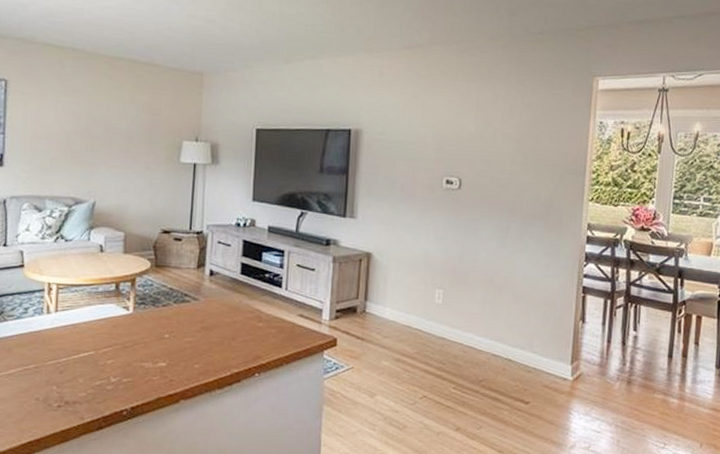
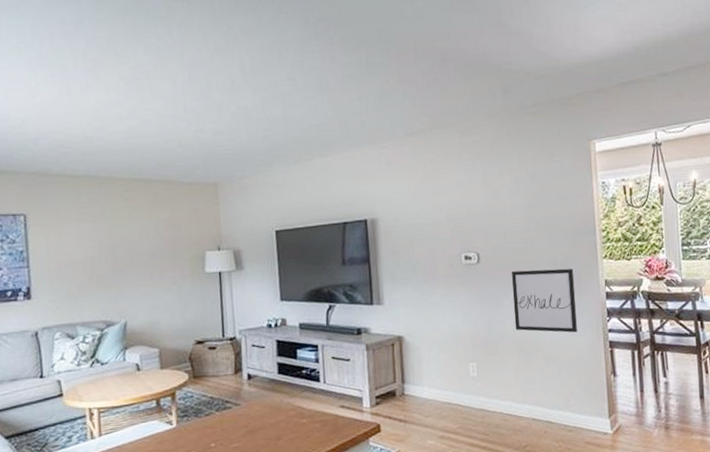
wall art: none [488,202,557,273] -> present [511,268,578,333]

